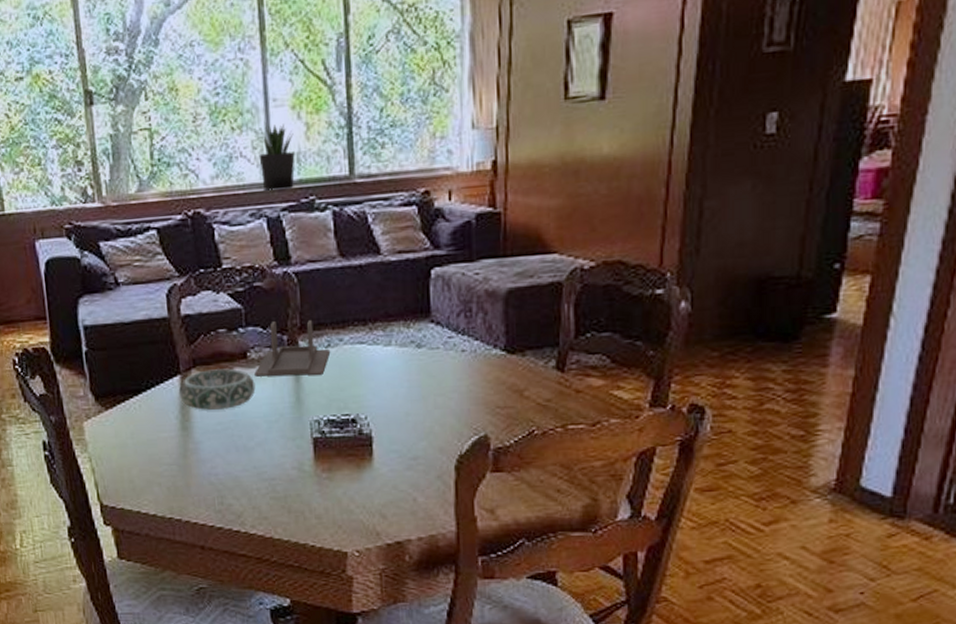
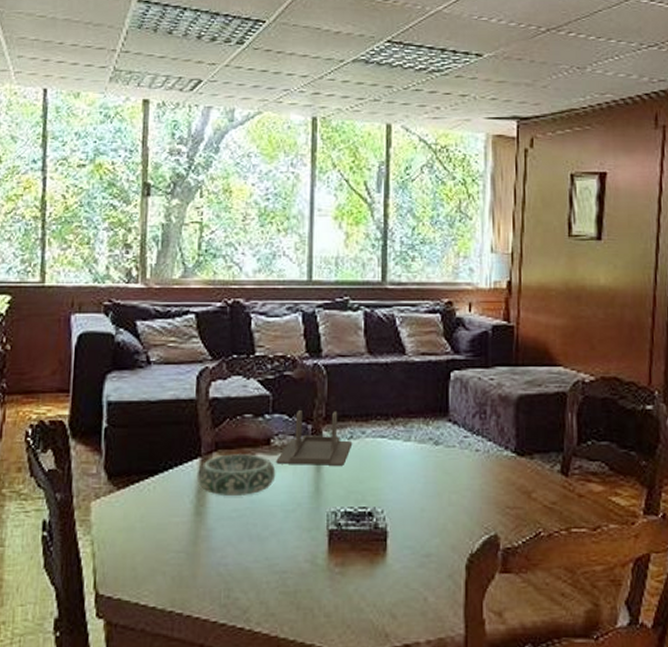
planter: present [258,121,295,191] -> none [300,227,334,289]

